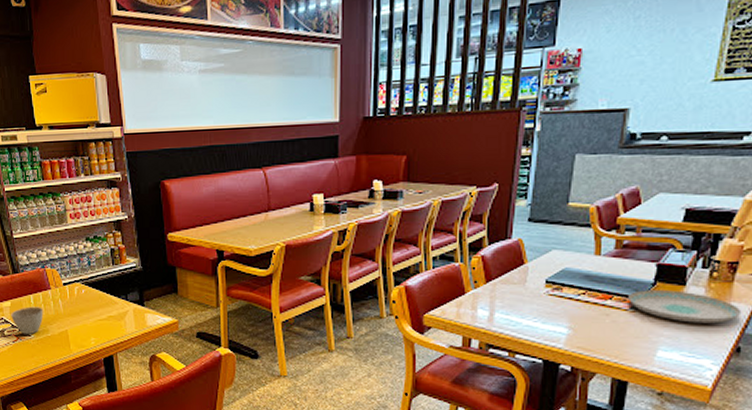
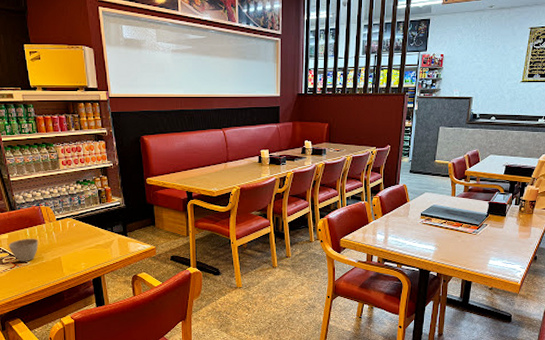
plate: present [628,290,742,324] -> none [472,220,538,241]

